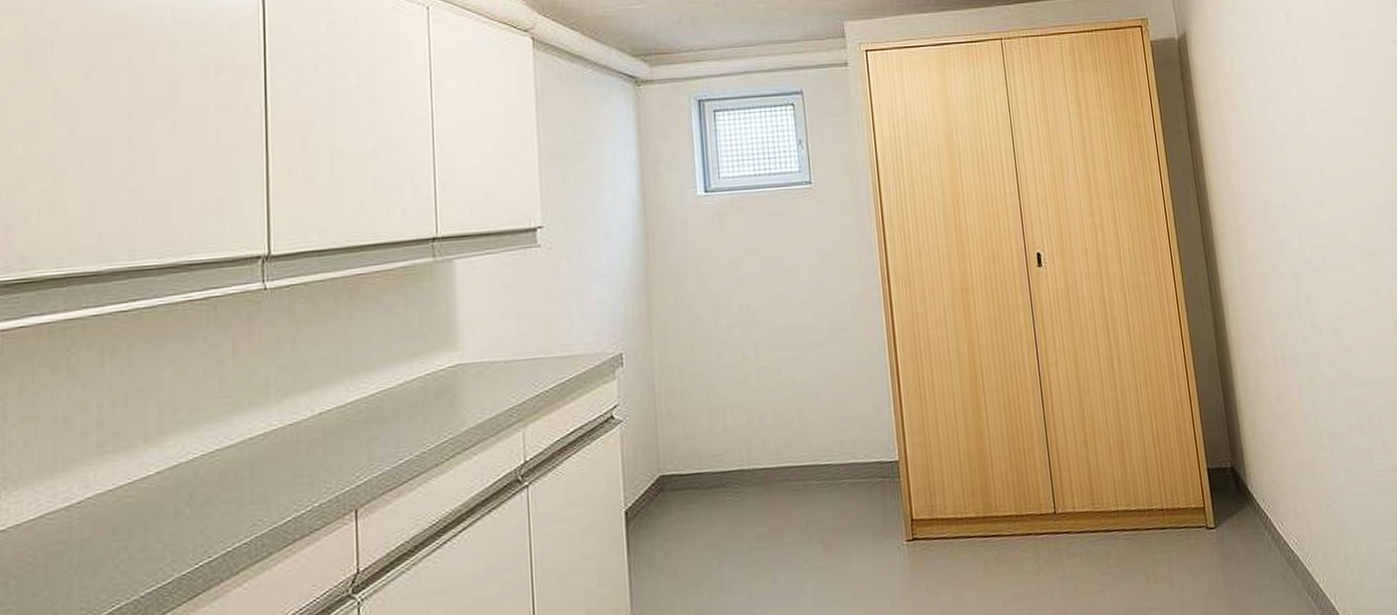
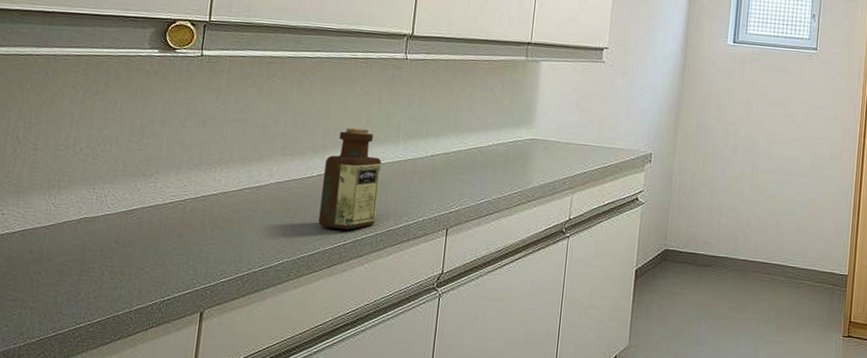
bottle: none [166,395,250,545] -> present [318,128,382,231]

